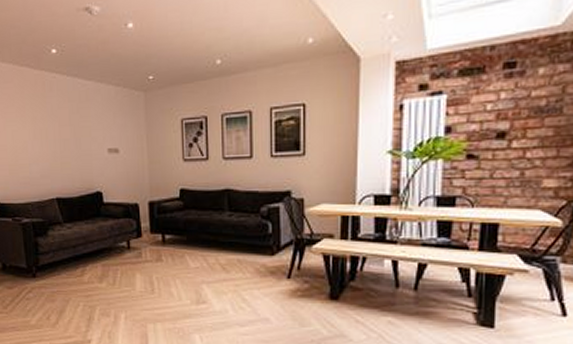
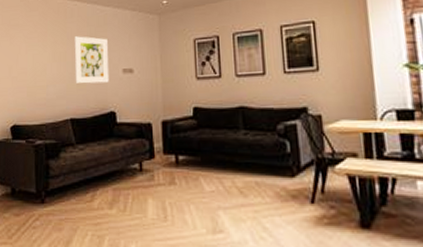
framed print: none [55,112,94,163] -> present [74,36,109,84]

